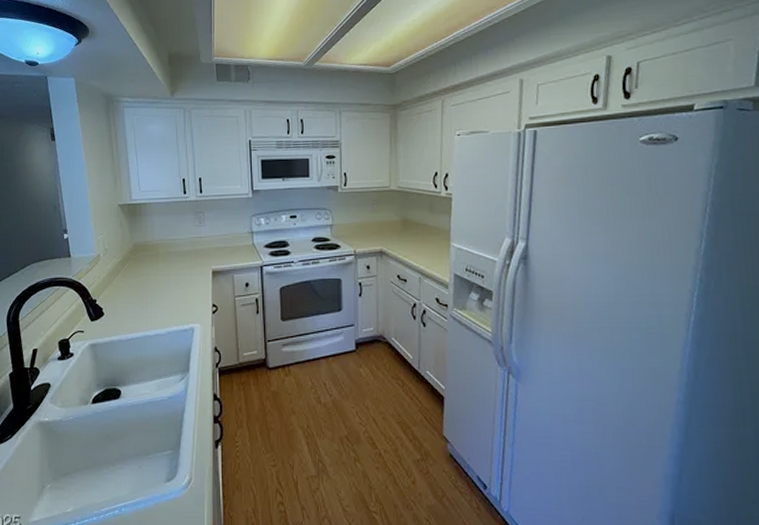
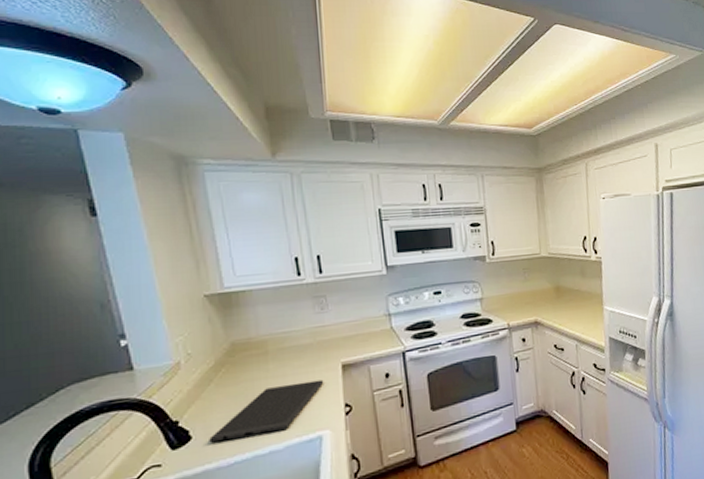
cutting board: none [115,281,198,320] -> present [209,379,324,443]

